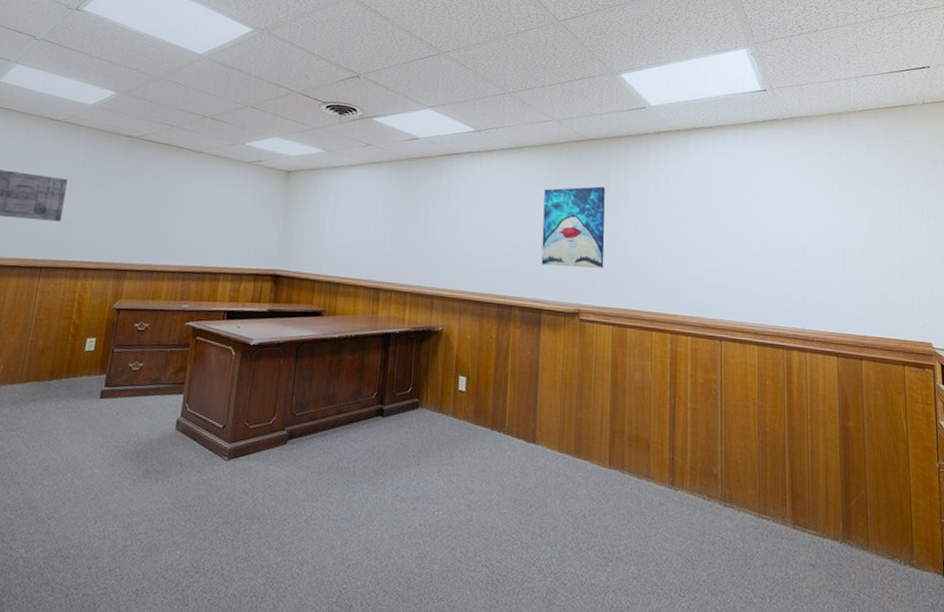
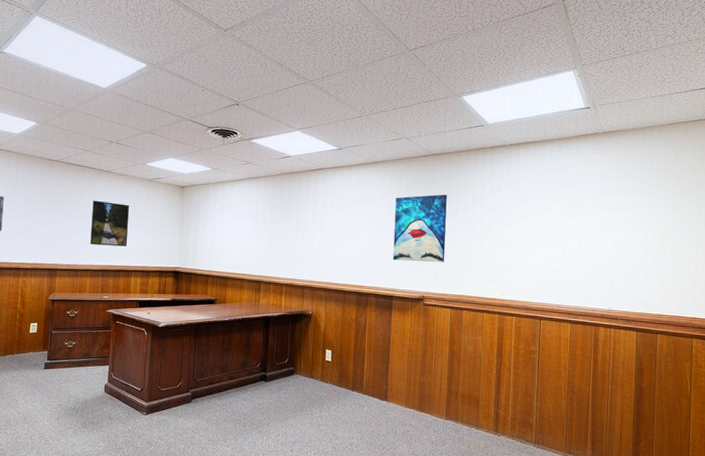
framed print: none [170,185,222,243] -> present [90,200,129,247]

